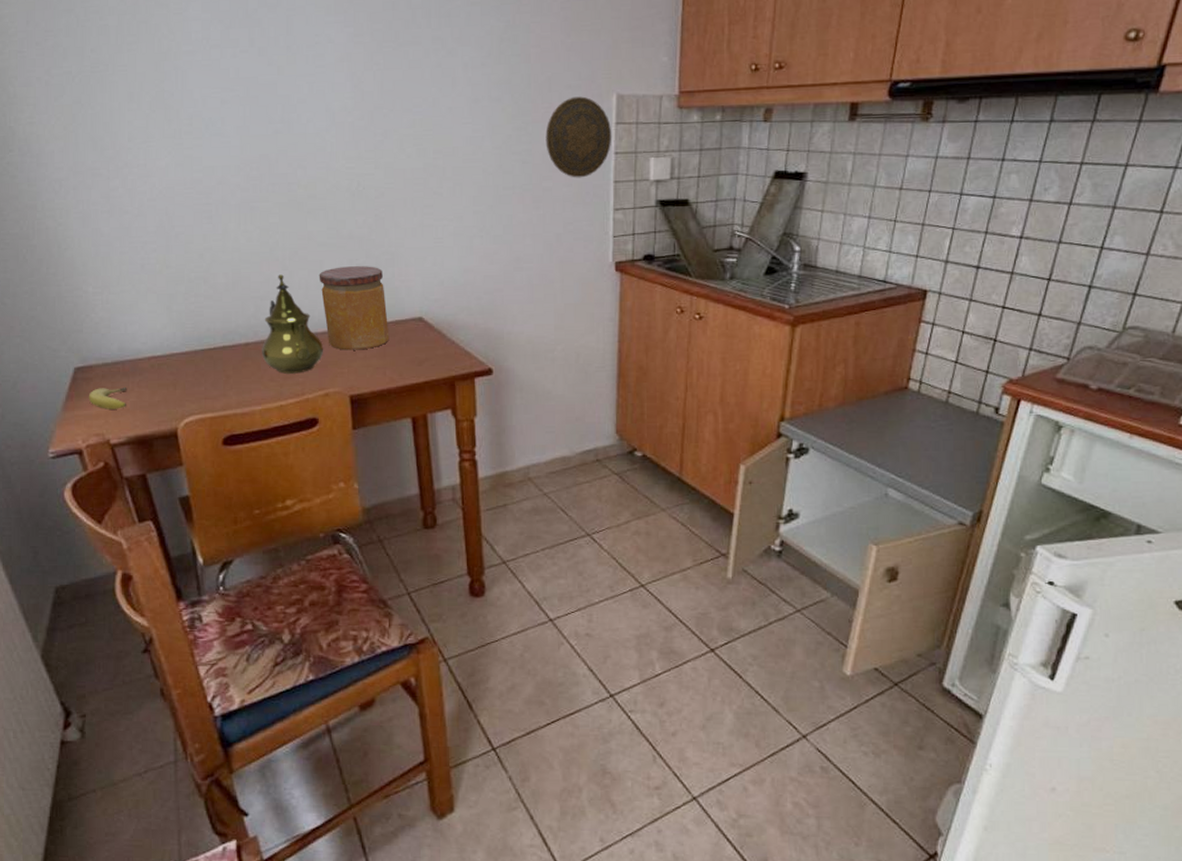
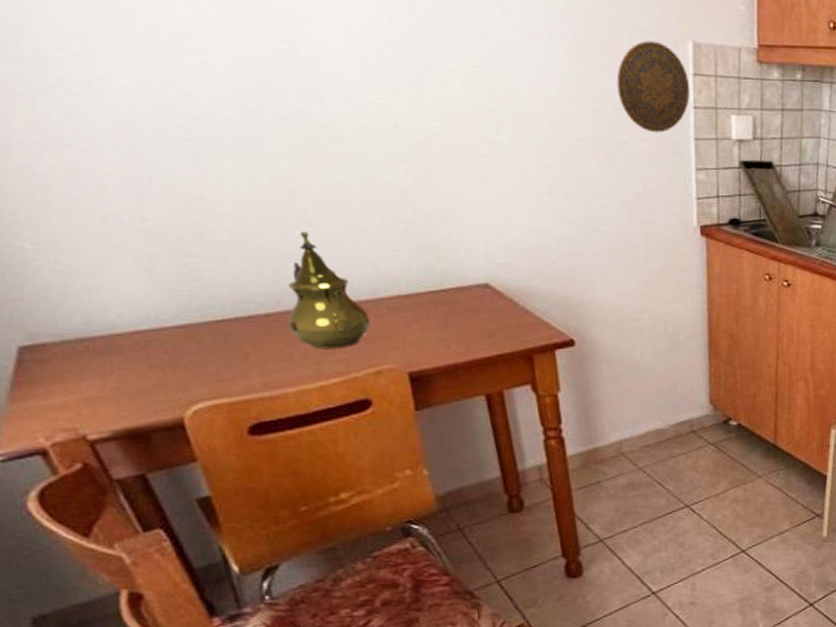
fruit: present [88,387,127,409] -> none [45,370,105,398]
jar: present [319,266,389,350] -> none [354,224,451,321]

